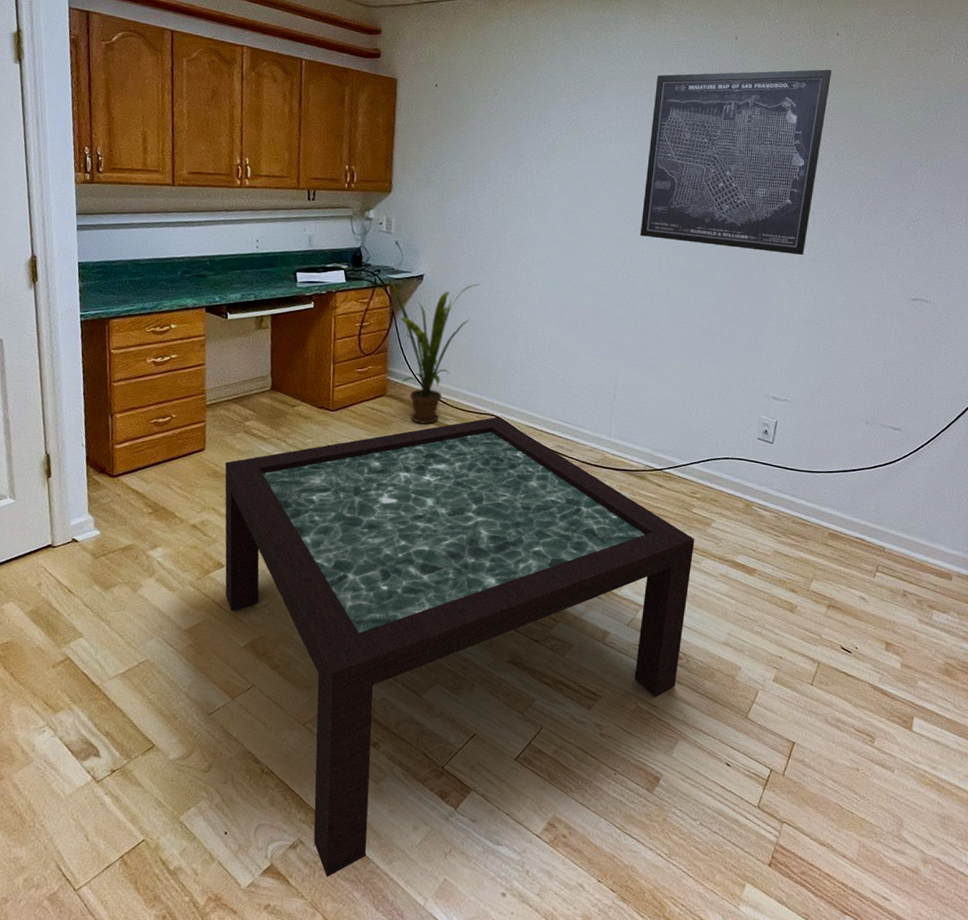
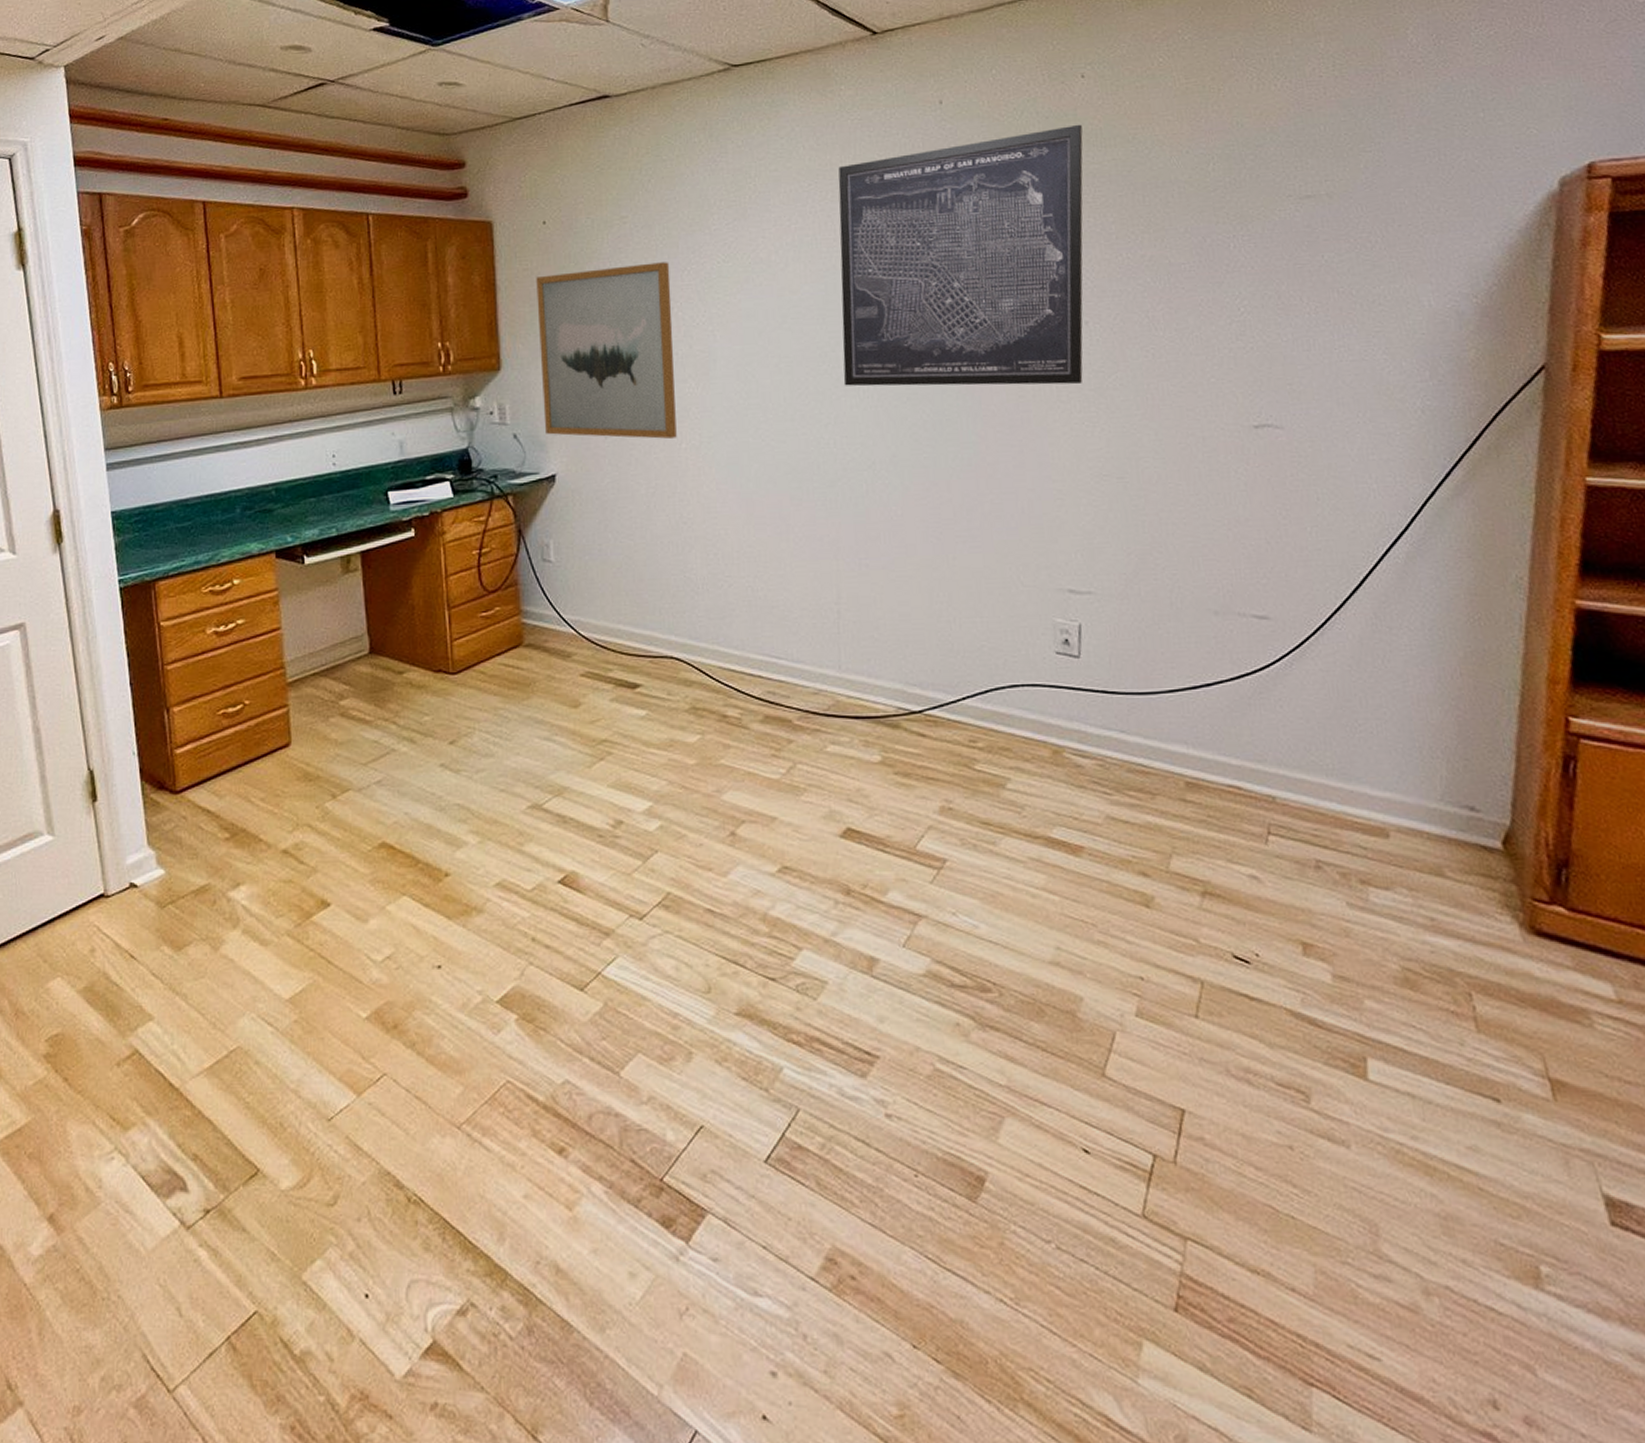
coffee table: present [224,416,695,878] -> none [318,659,988,1358]
house plant: present [388,279,480,424] -> none [509,477,632,680]
wall art: none [420,125,526,259] -> present [536,262,677,439]

